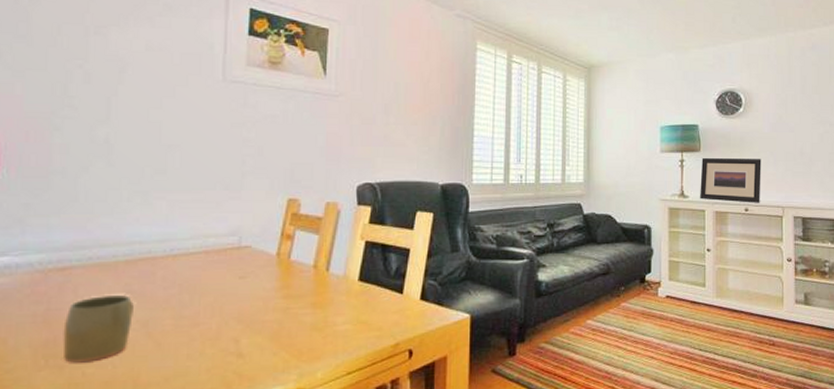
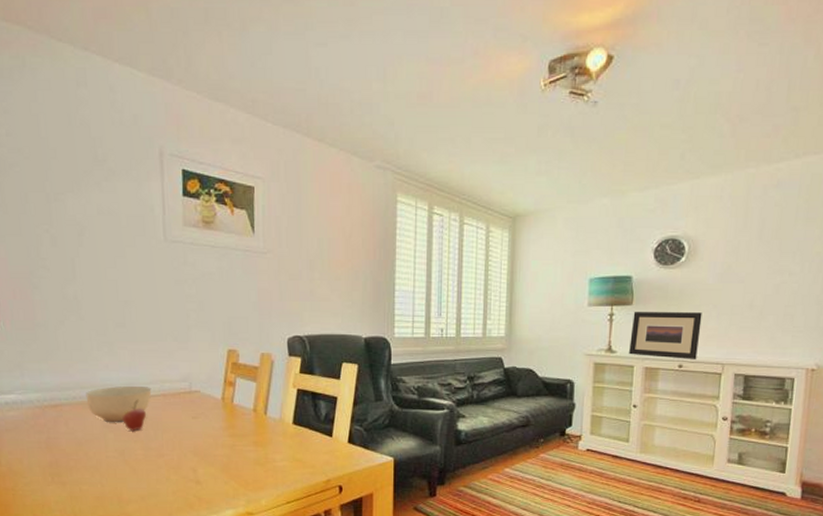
mug: present [62,295,134,363] -> none [61,429,112,481]
bowl: none [105,243,191,286] -> present [86,386,152,422]
fruit: none [150,258,183,296] -> present [122,399,147,431]

